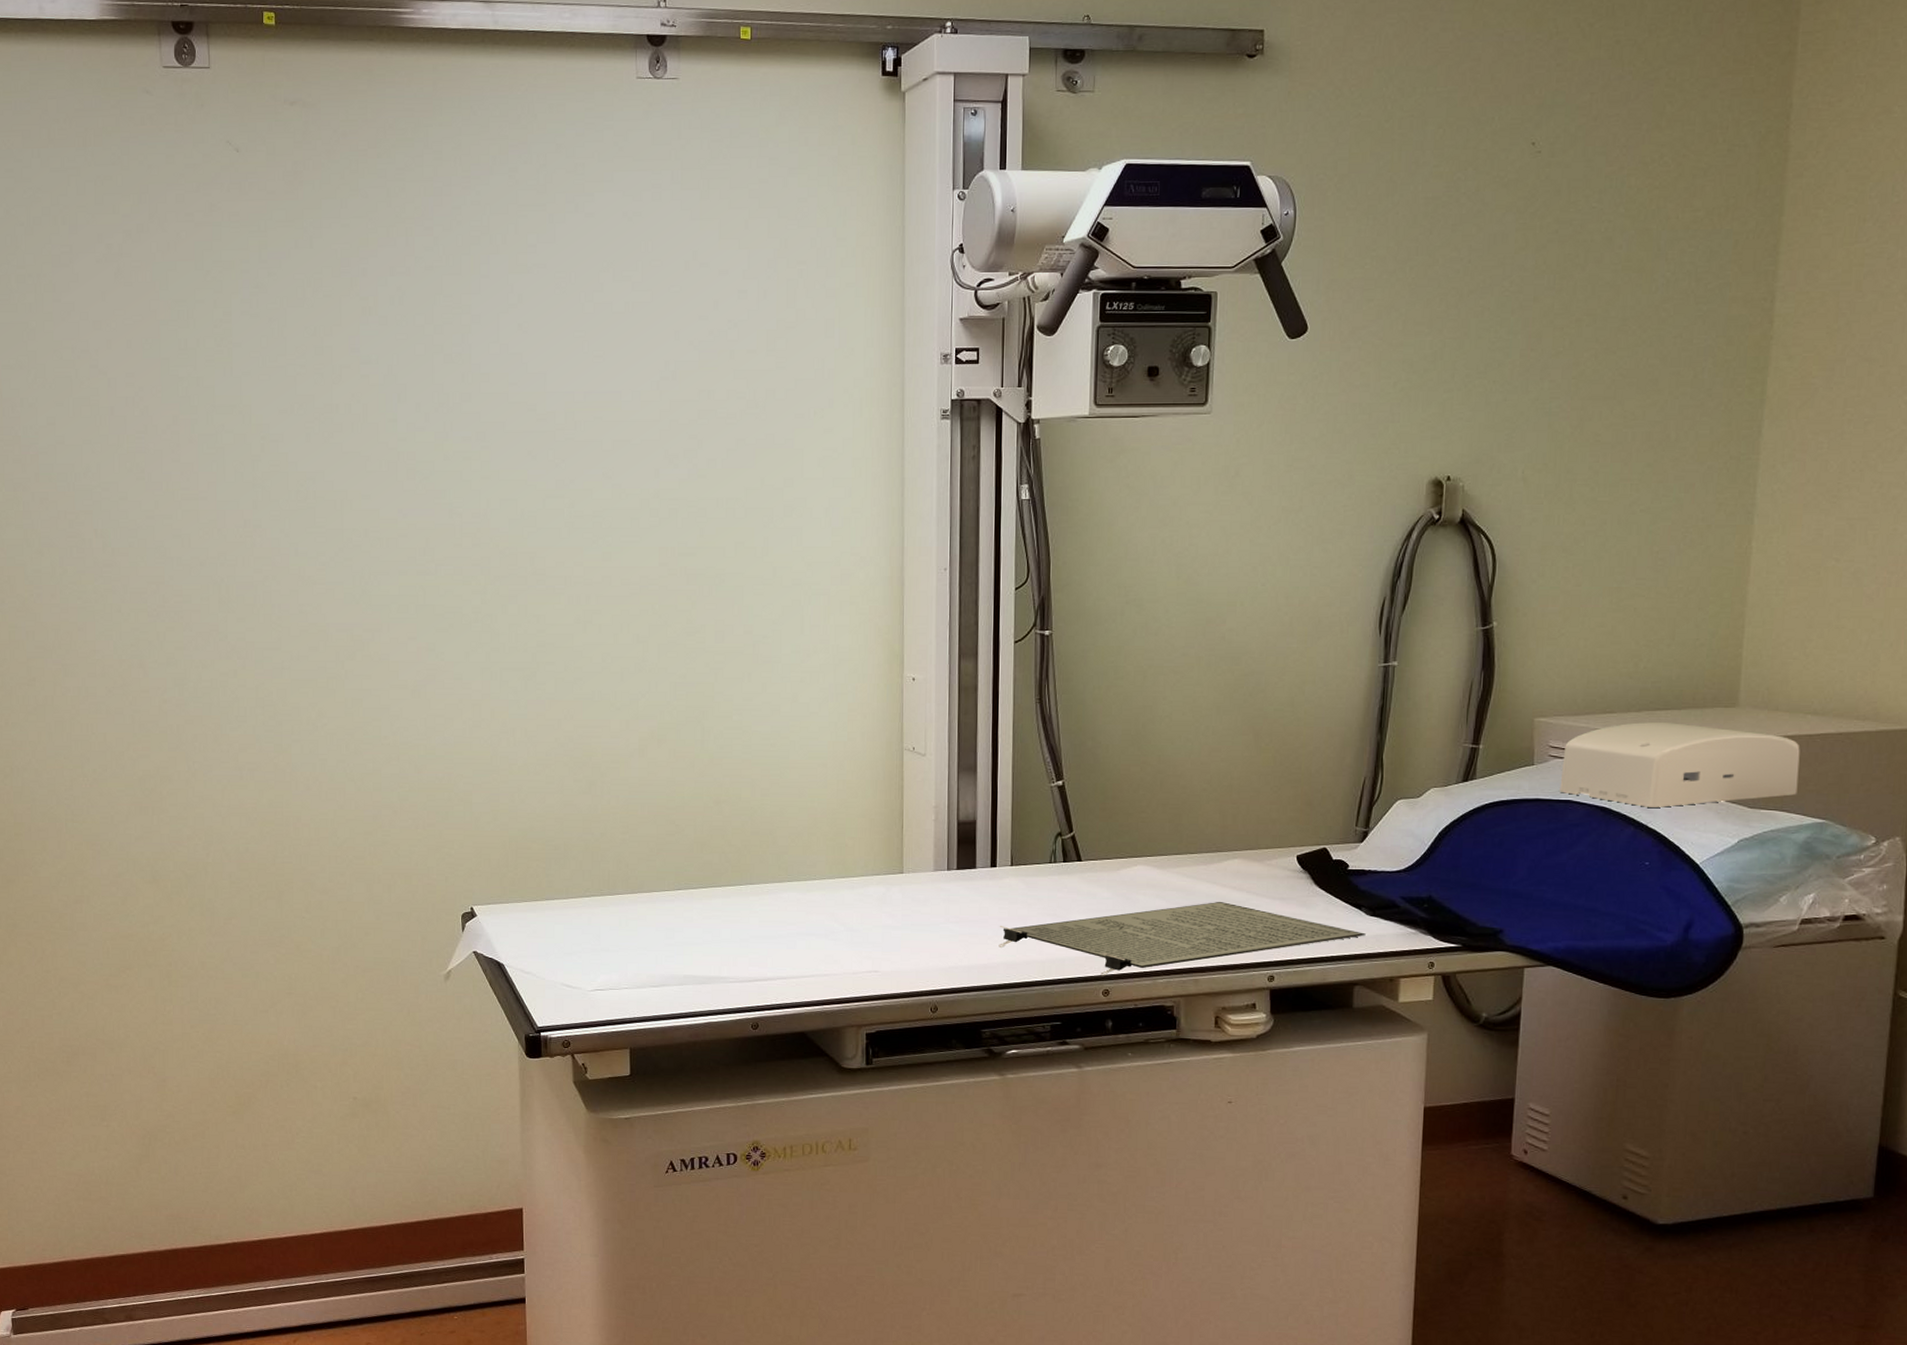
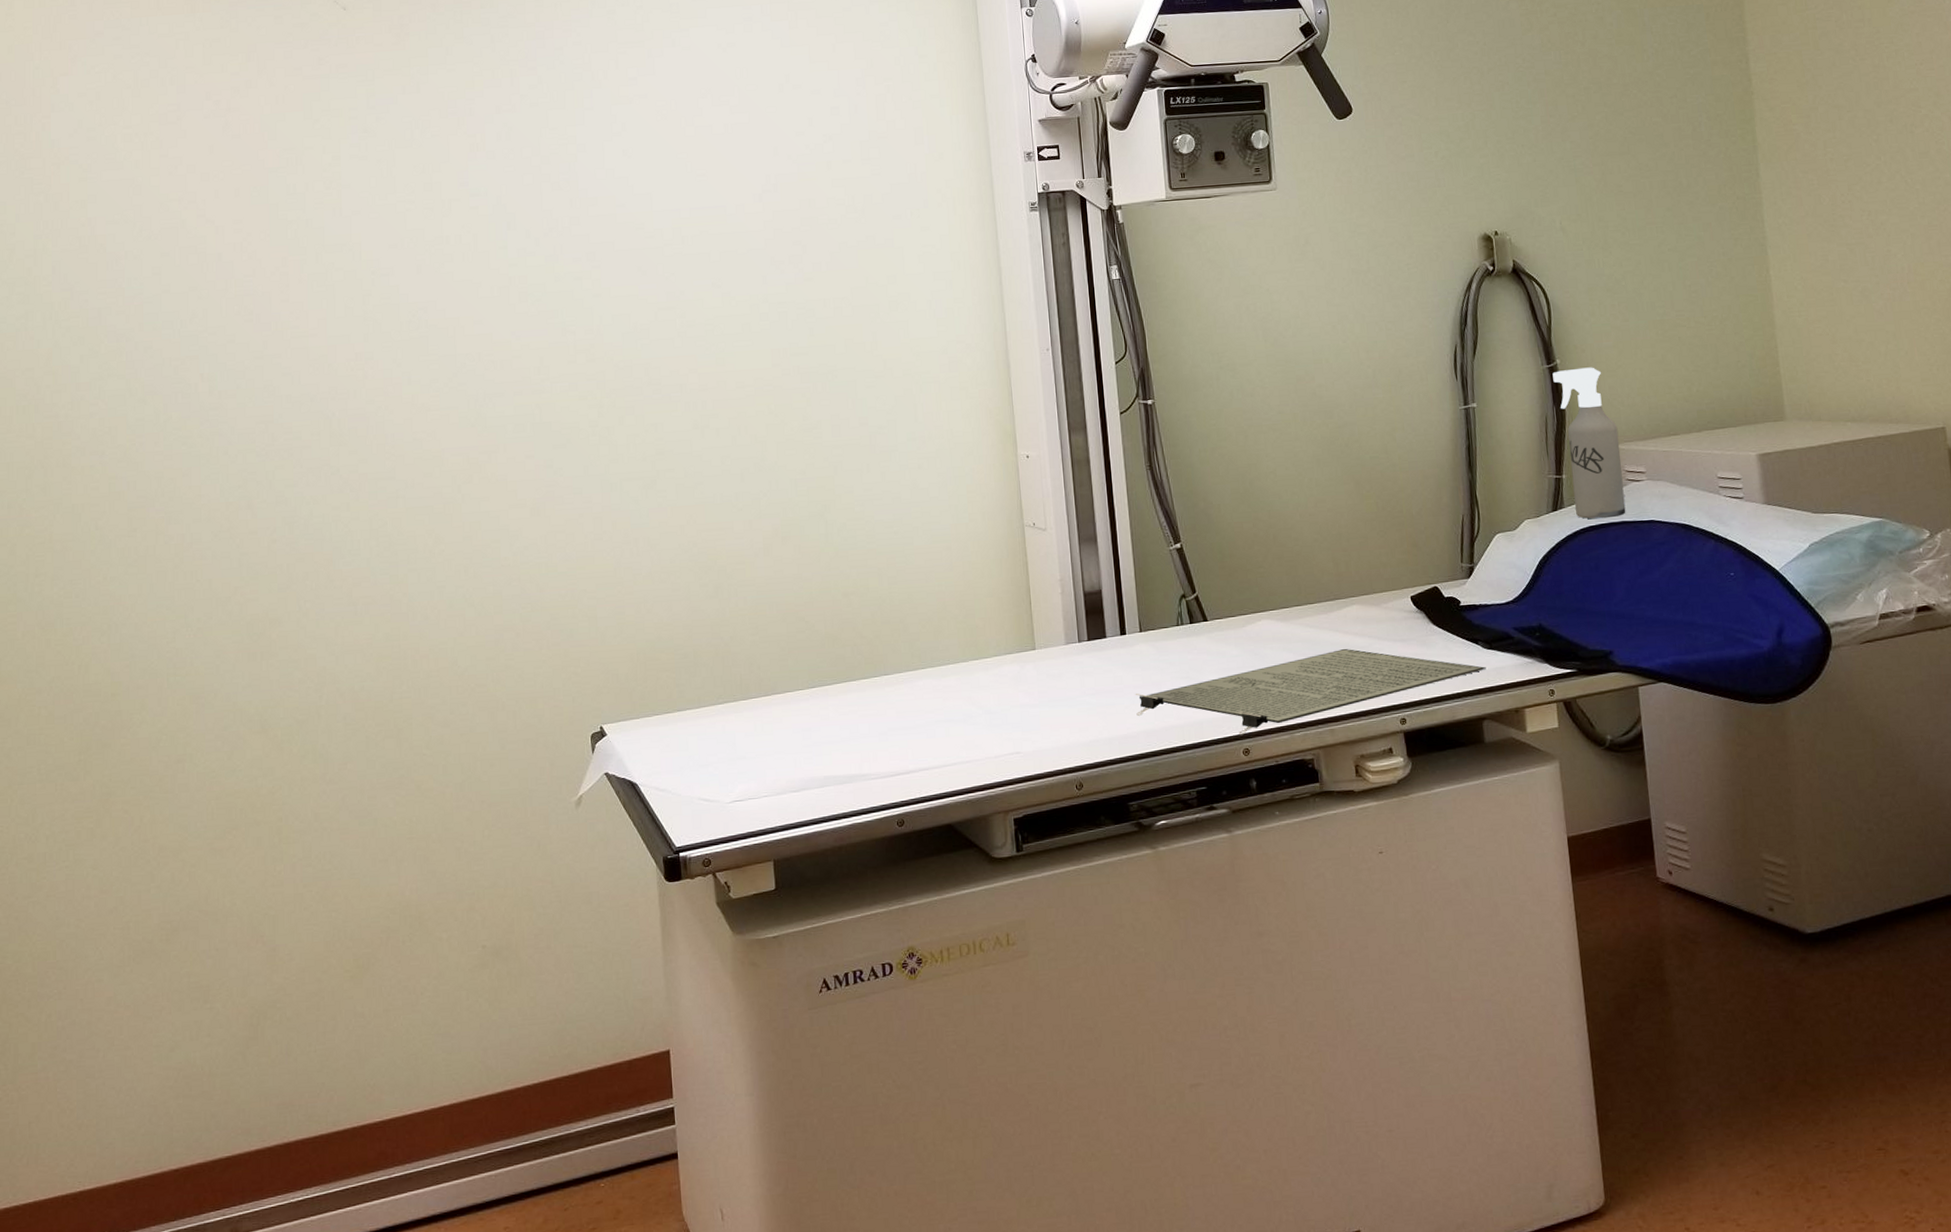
spray bottle: none [1486,633,1549,794] -> present [1552,367,1626,519]
tissue dispenser: present [1560,722,1800,808] -> none [1639,439,1853,521]

